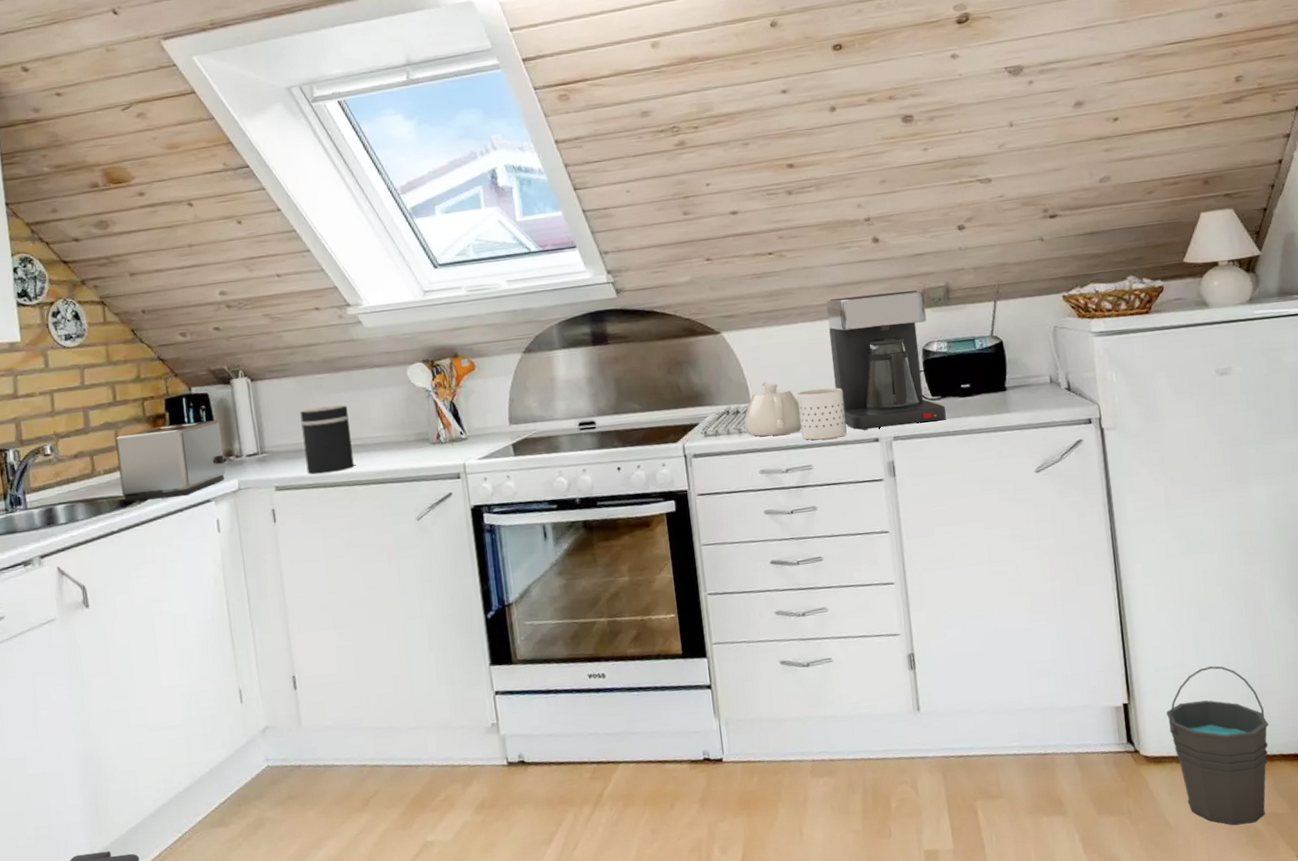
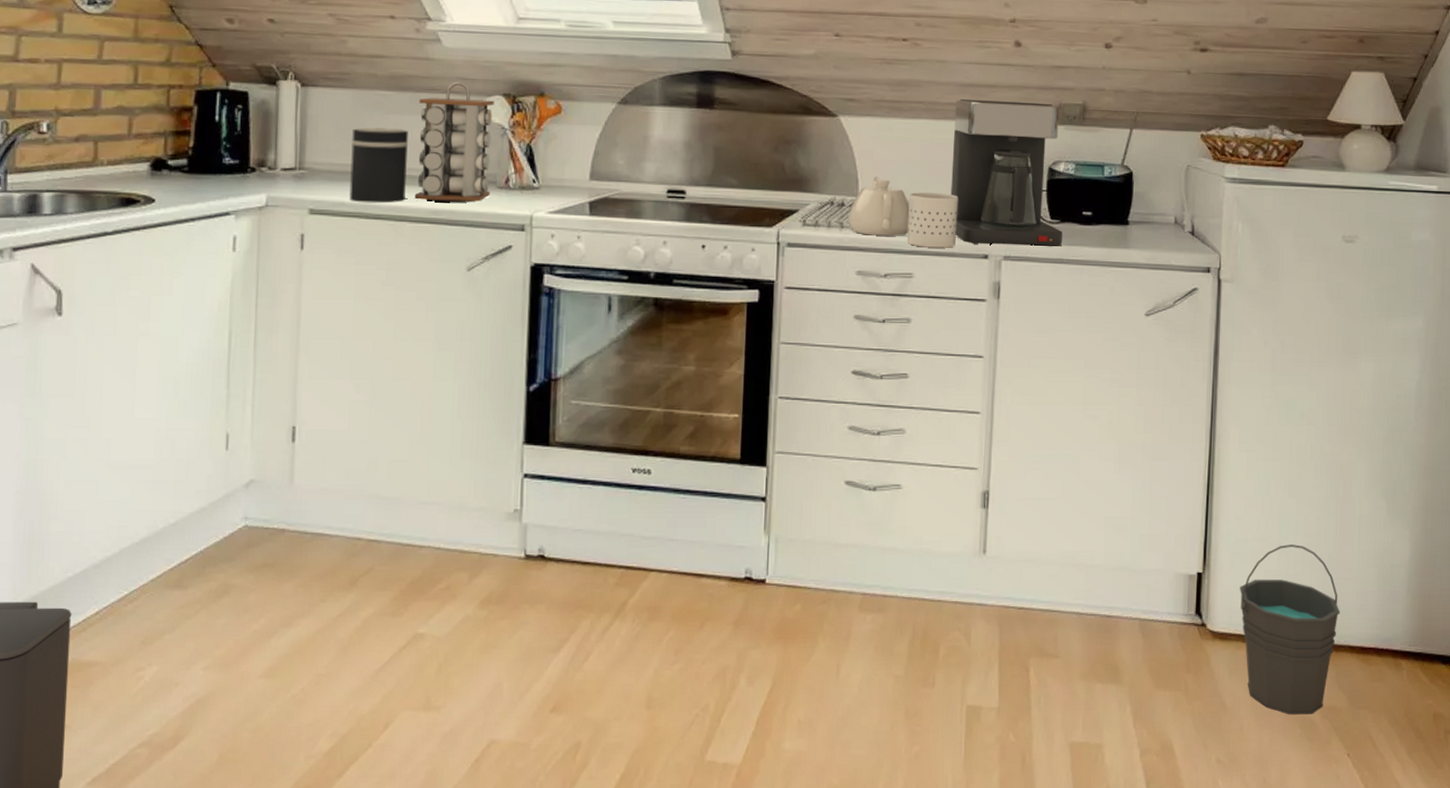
toaster: present [115,420,226,503] -> none [125,119,256,205]
spice rack: none [351,356,426,465] -> present [414,82,494,203]

